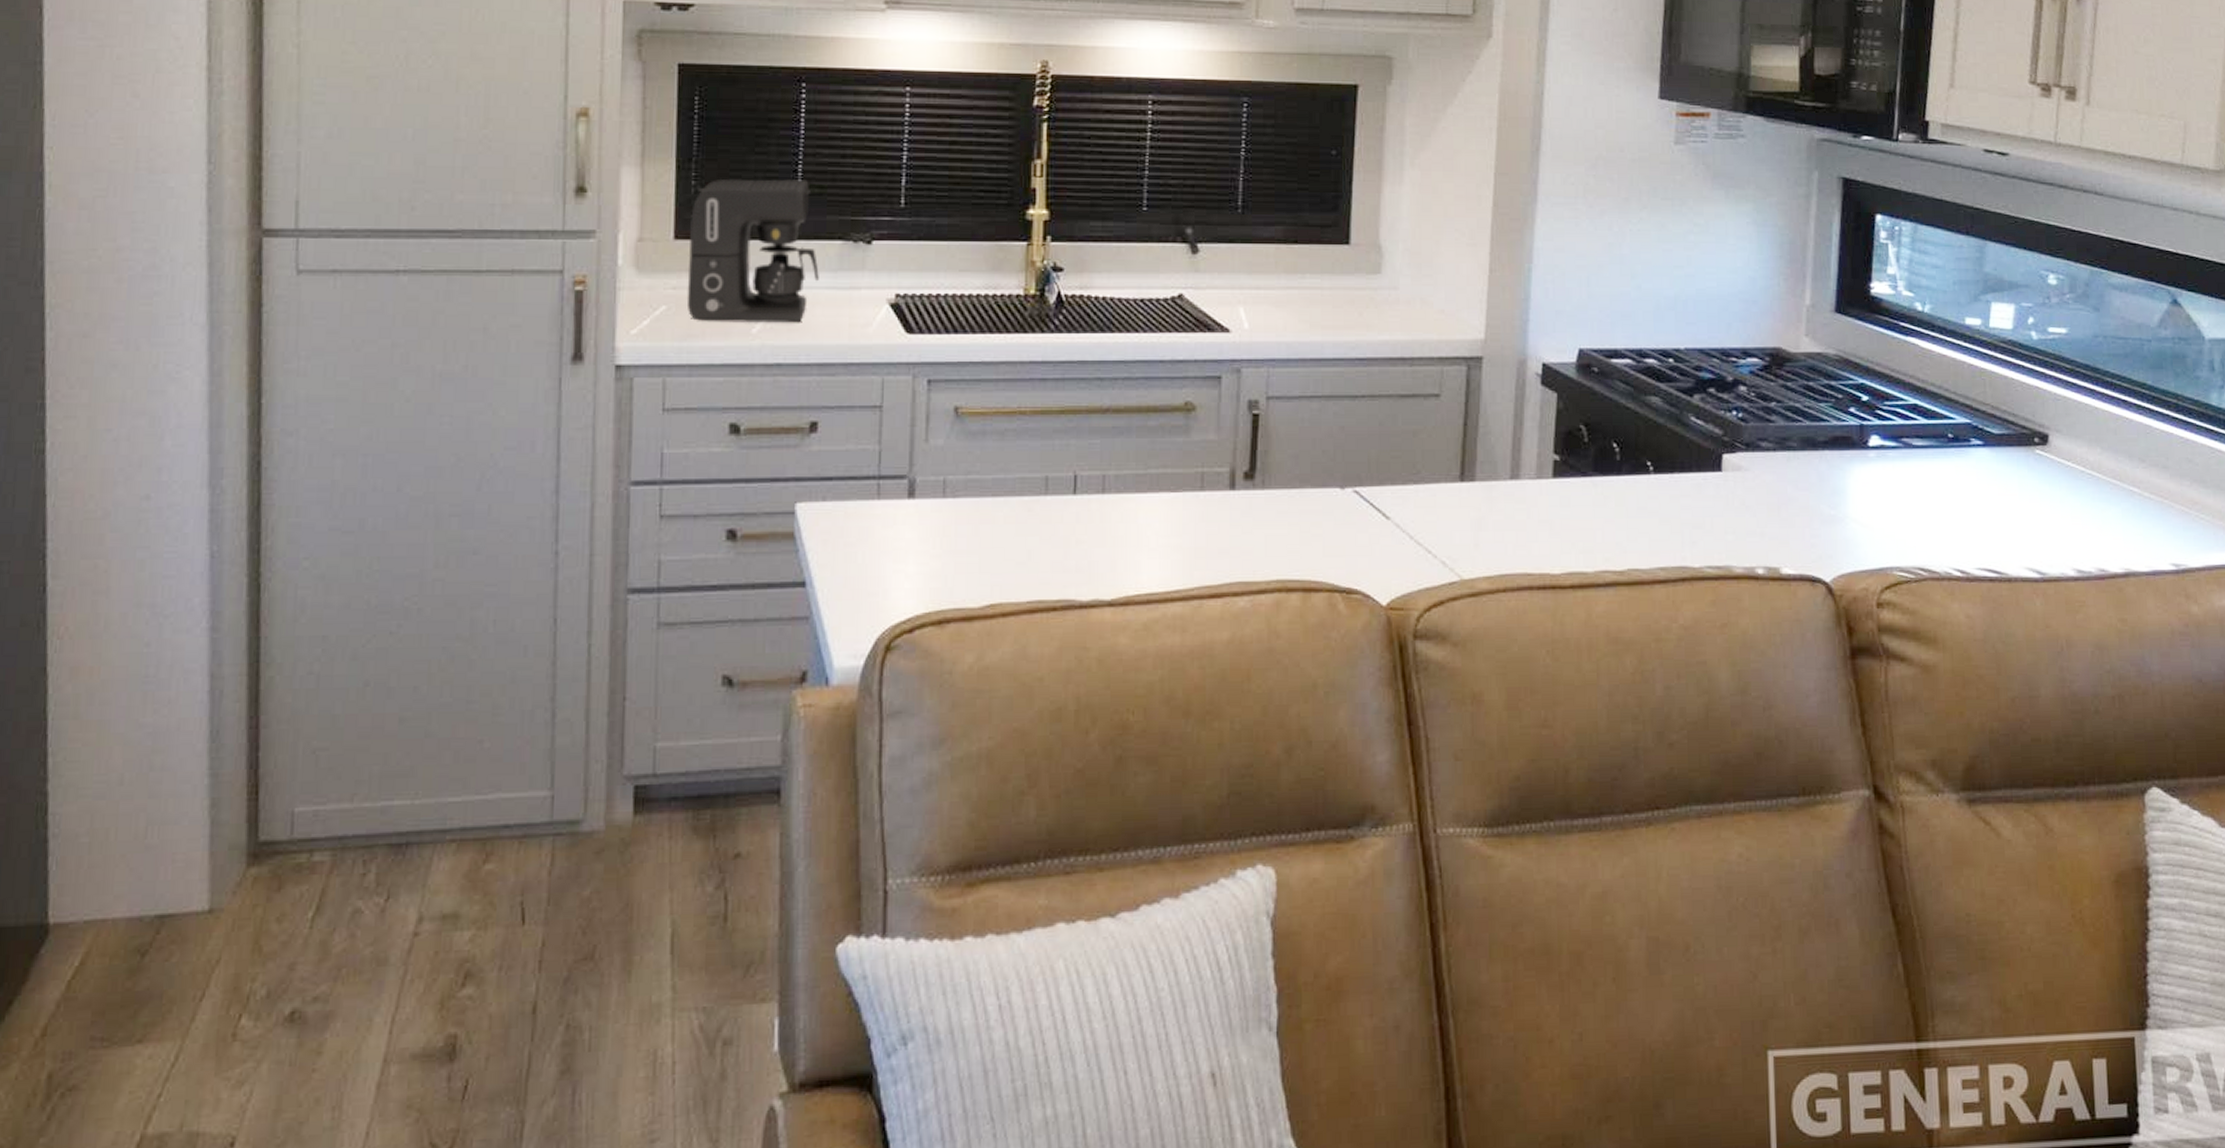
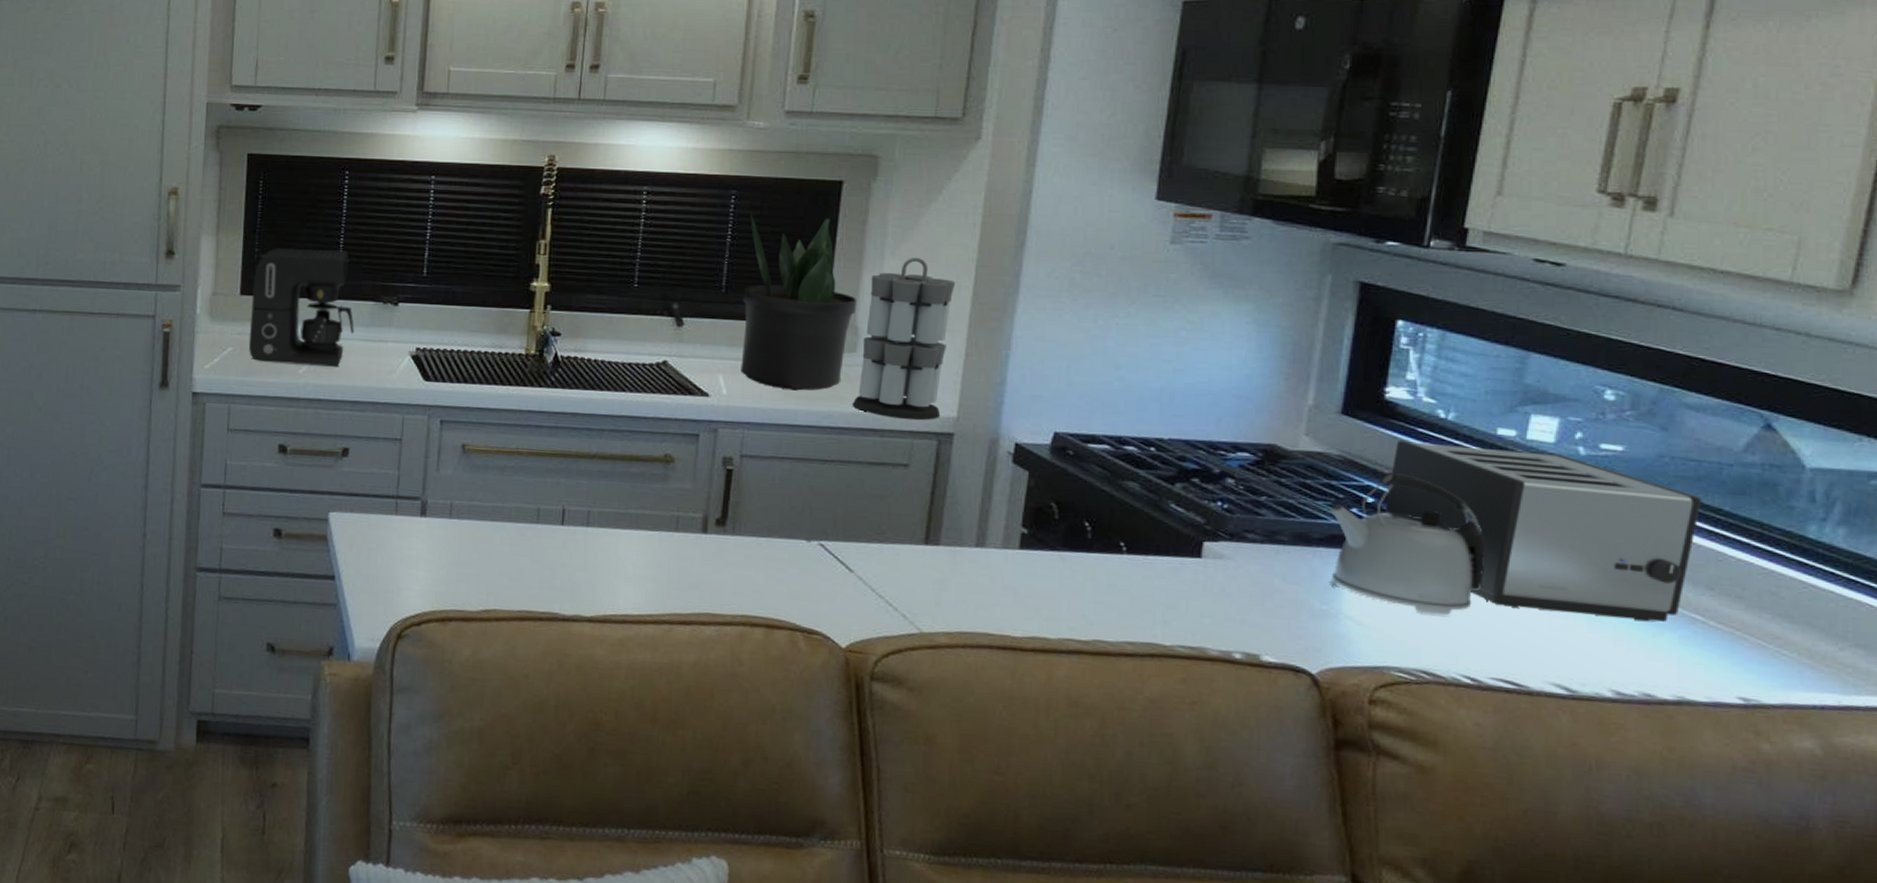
planter: none [1260,121,1379,320] -> present [740,212,858,391]
spice rack: none [1380,166,1476,345] -> present [853,257,956,421]
kettle: none [1830,368,1964,510] -> present [1328,472,1485,616]
toaster: none [1877,335,2130,497] -> present [1383,439,1702,622]

